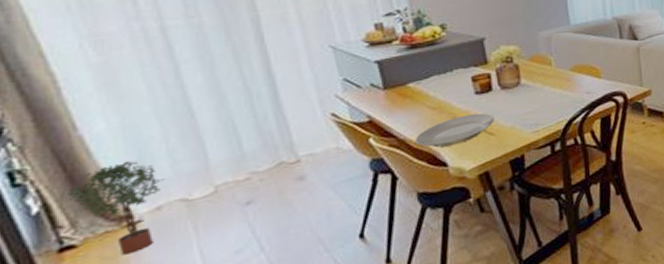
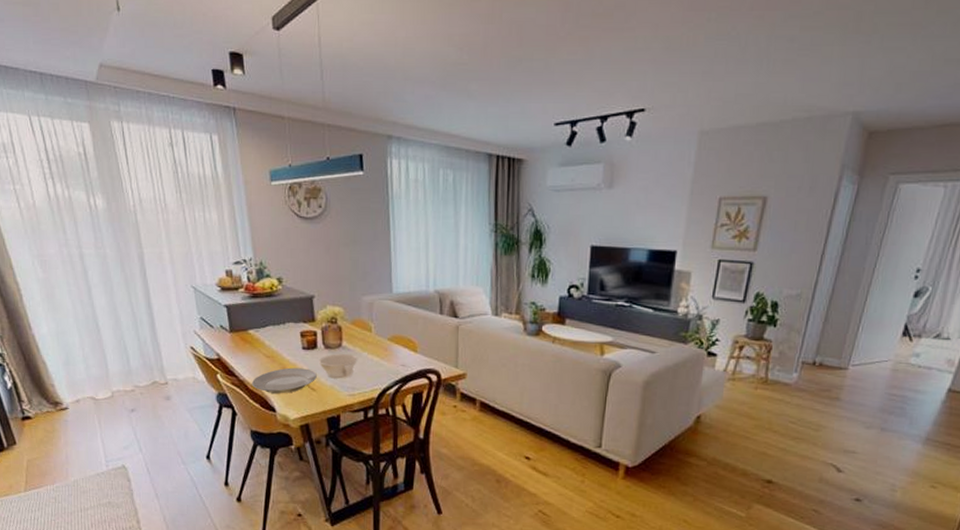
potted tree: present [65,160,164,255] -> none [25,359,81,432]
cup: none [495,90,540,119] -> present [318,353,359,379]

